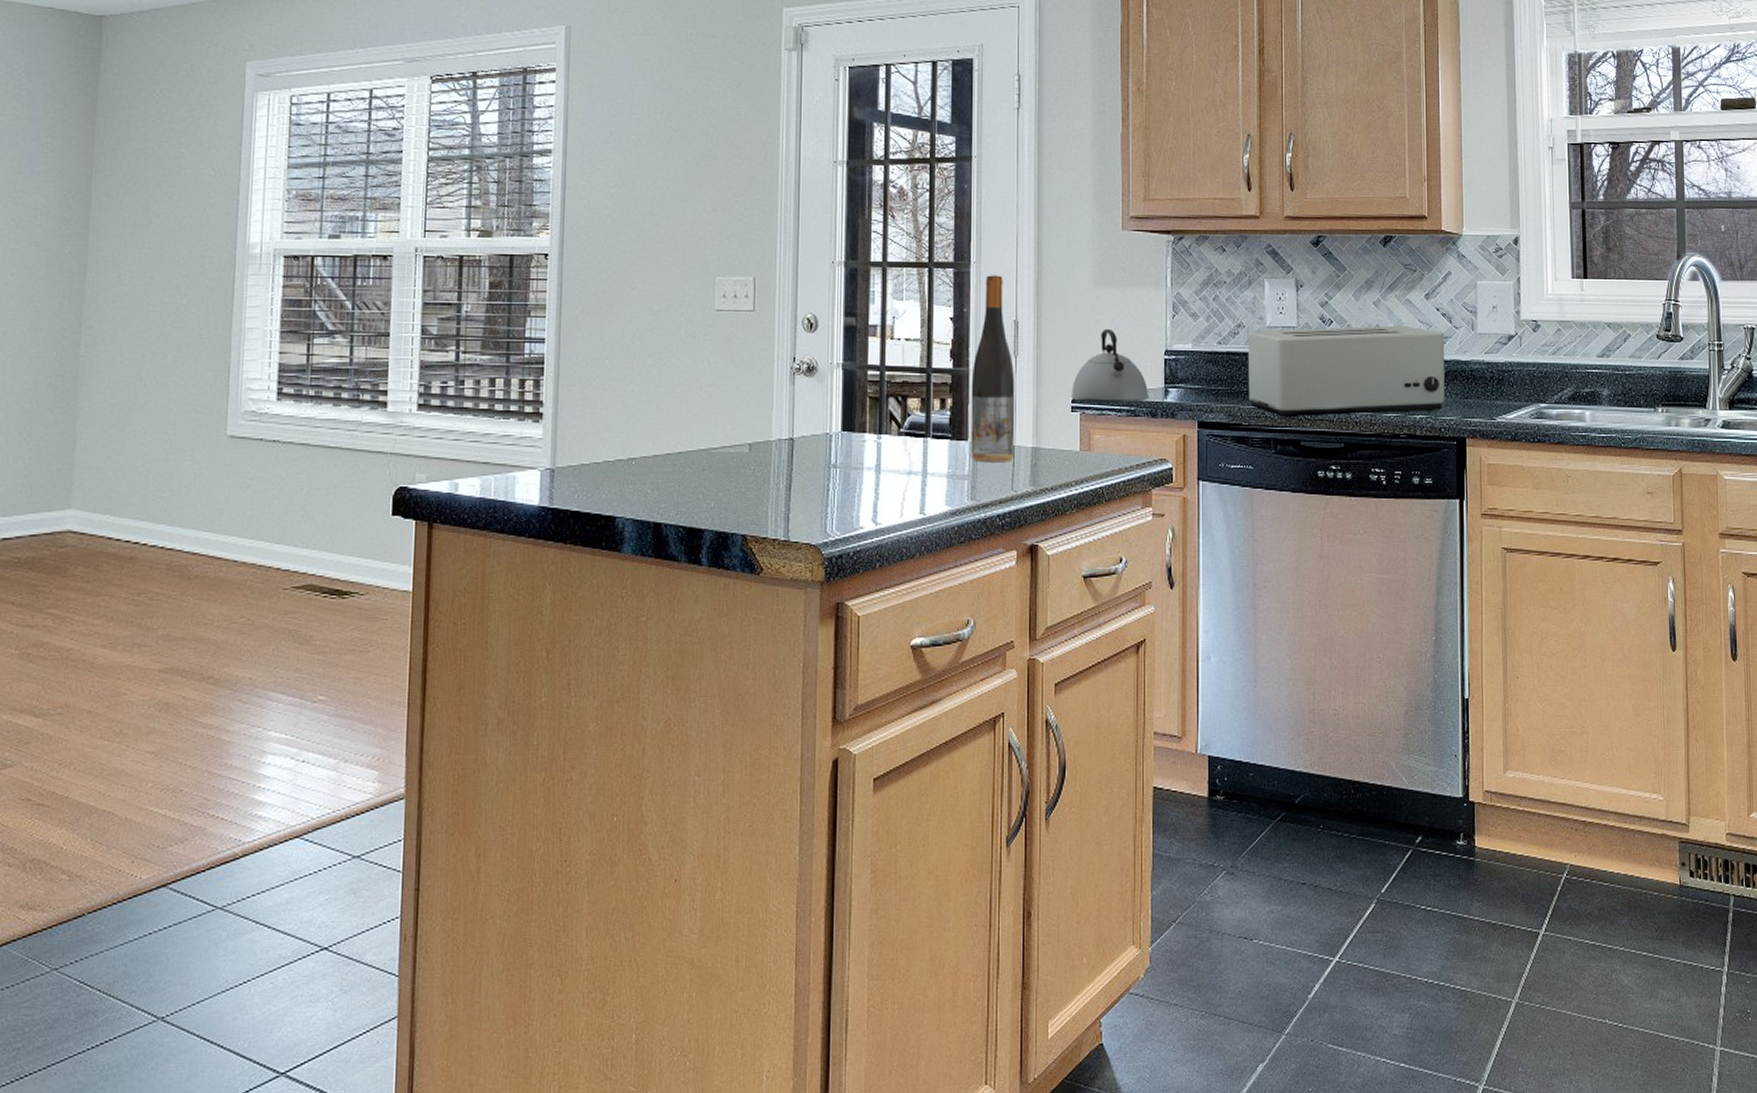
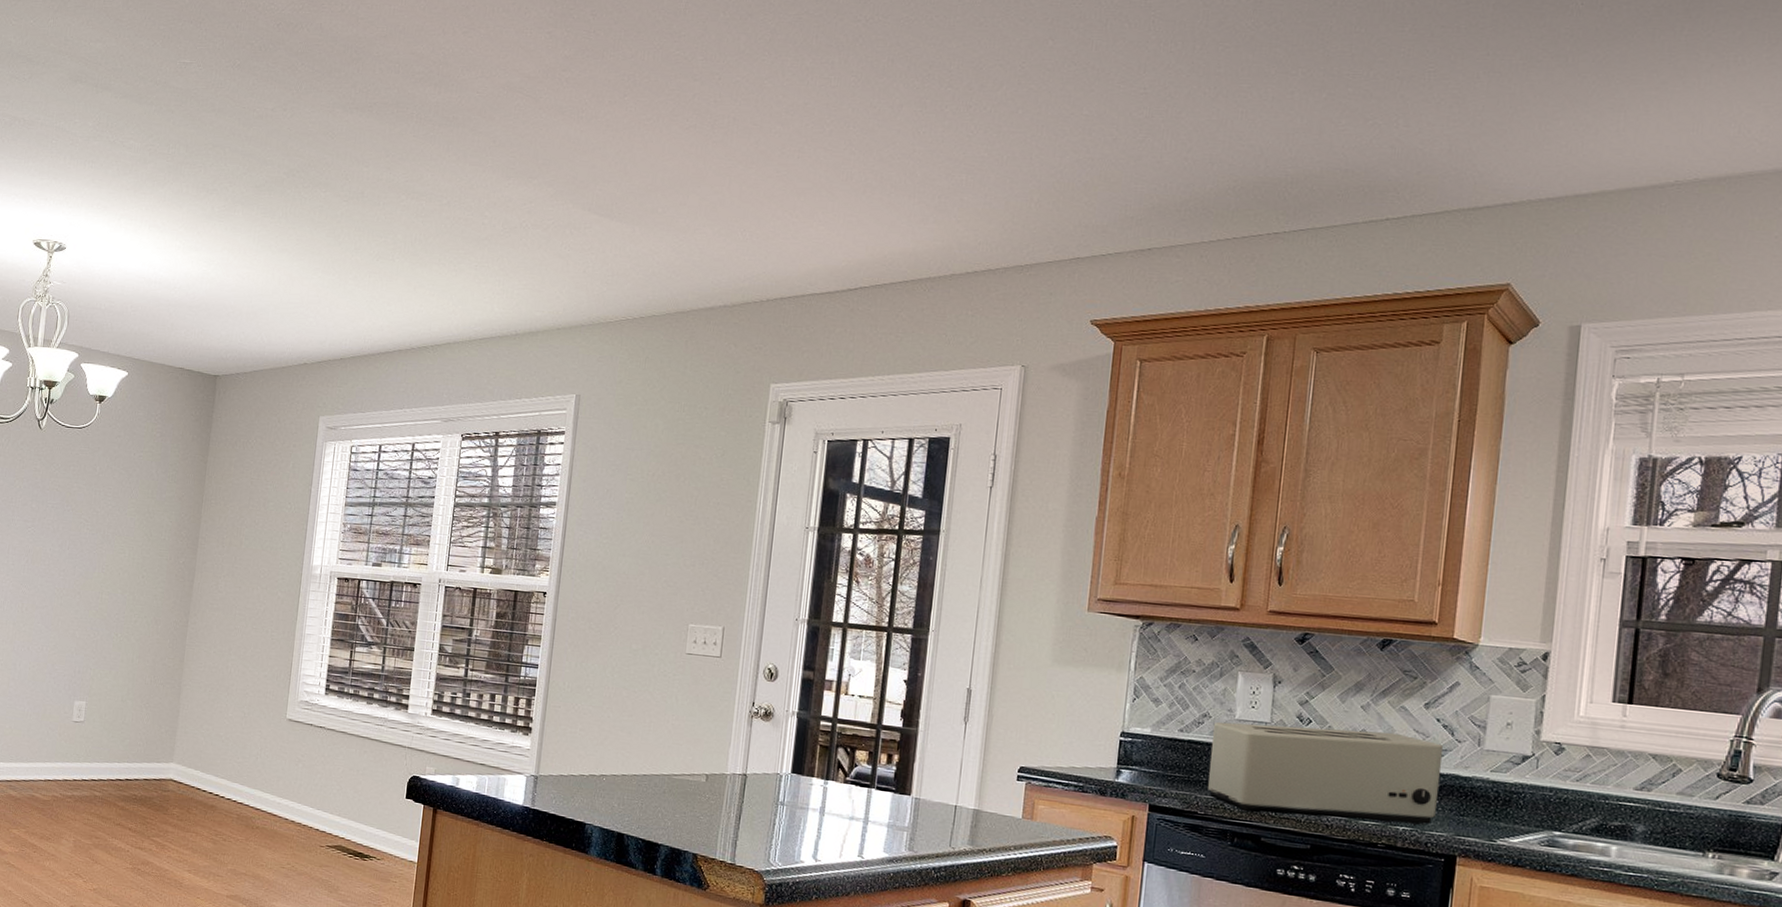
wine bottle: present [970,275,1015,463] -> none [912,643,963,821]
kettle: present [1071,328,1149,404] -> none [1018,704,1100,779]

